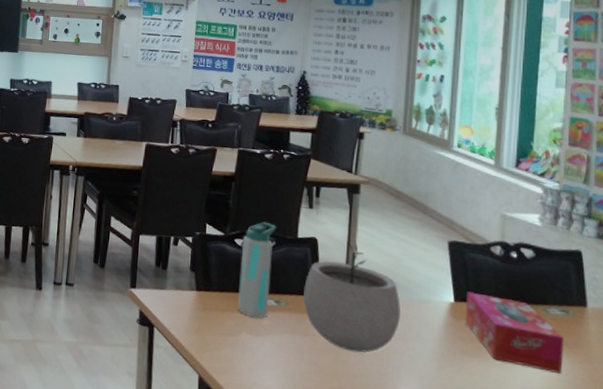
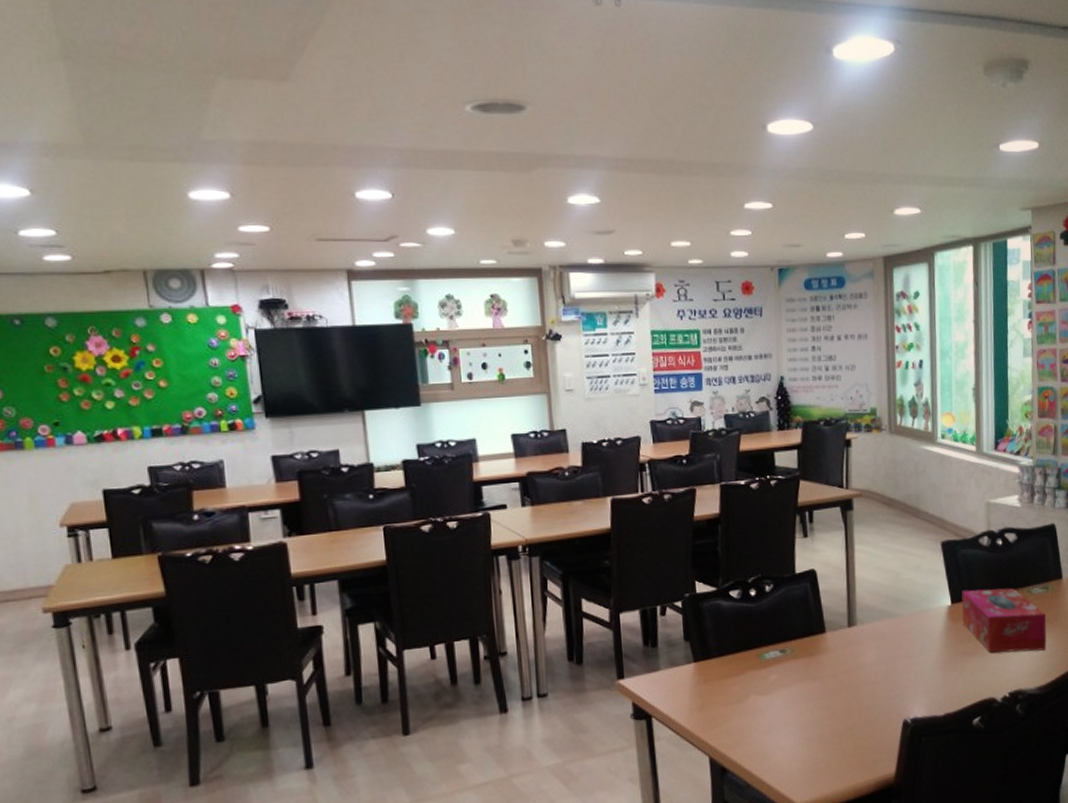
water bottle: present [237,221,277,318] -> none [738,563,774,676]
plant pot: present [303,242,401,353] -> none [808,564,904,684]

